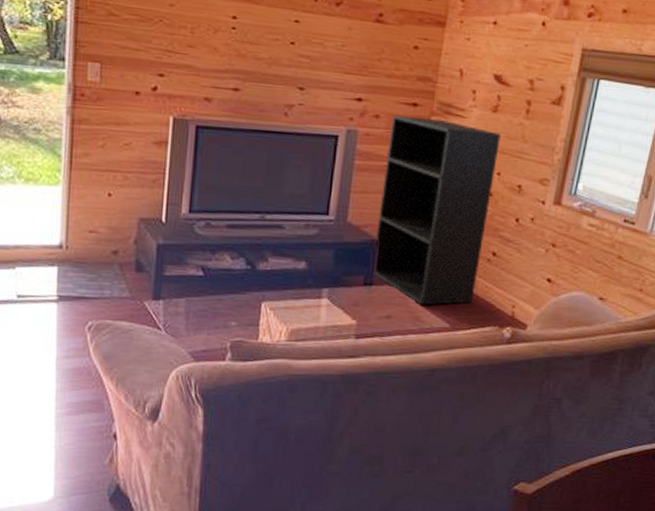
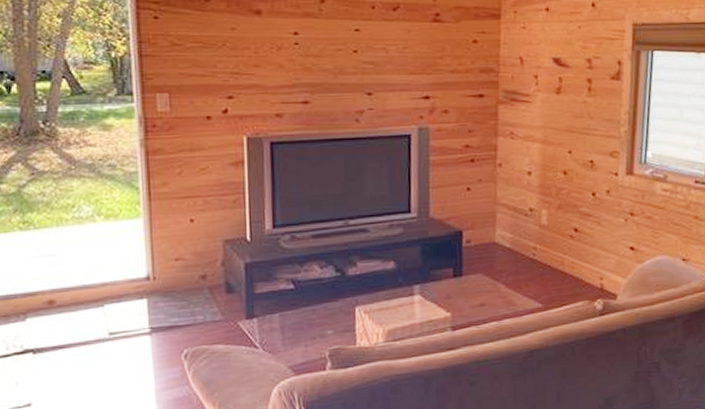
bookshelf: present [373,114,501,305] -> none [459,107,567,289]

